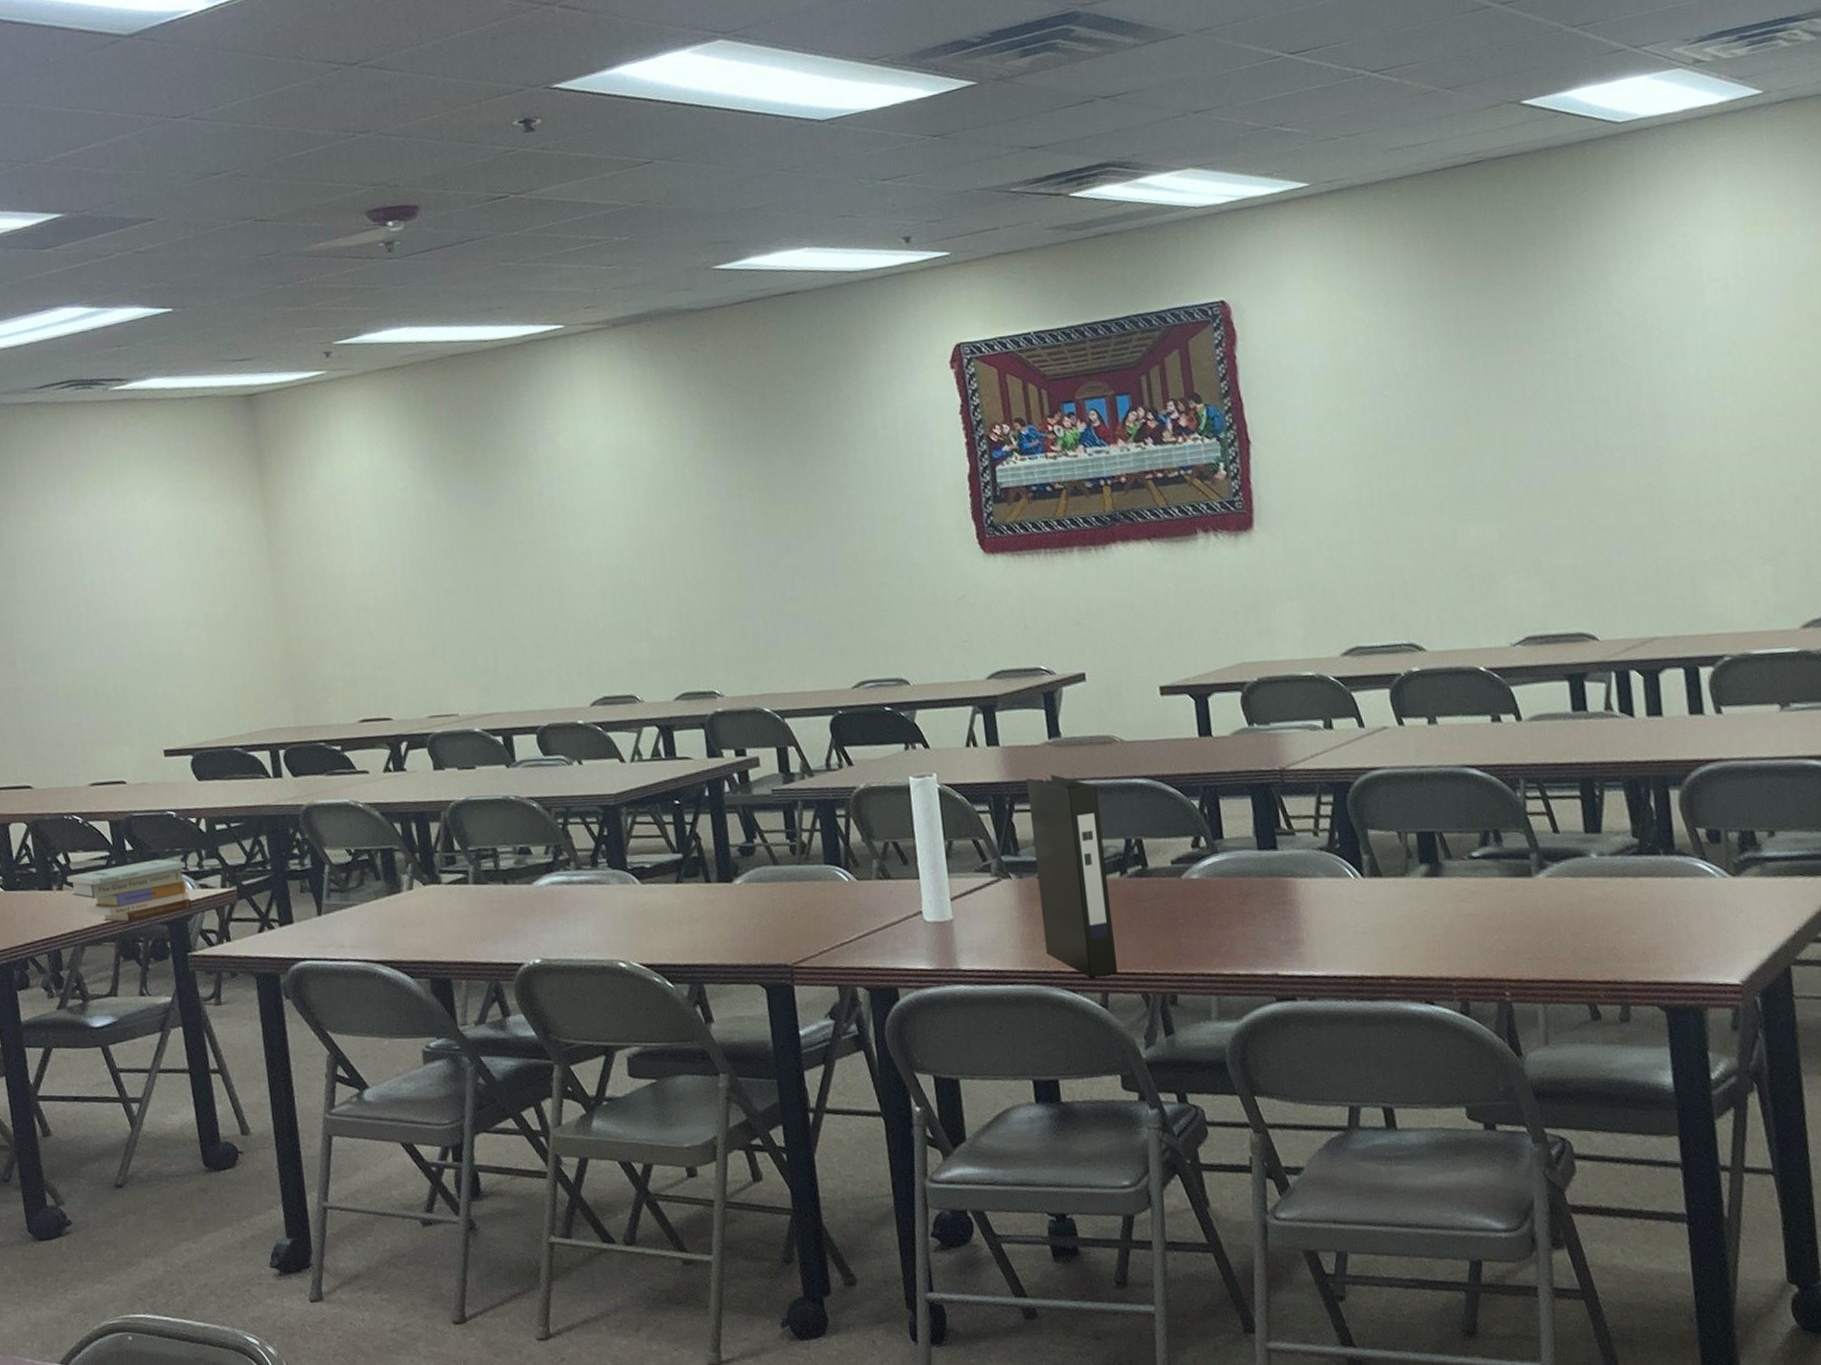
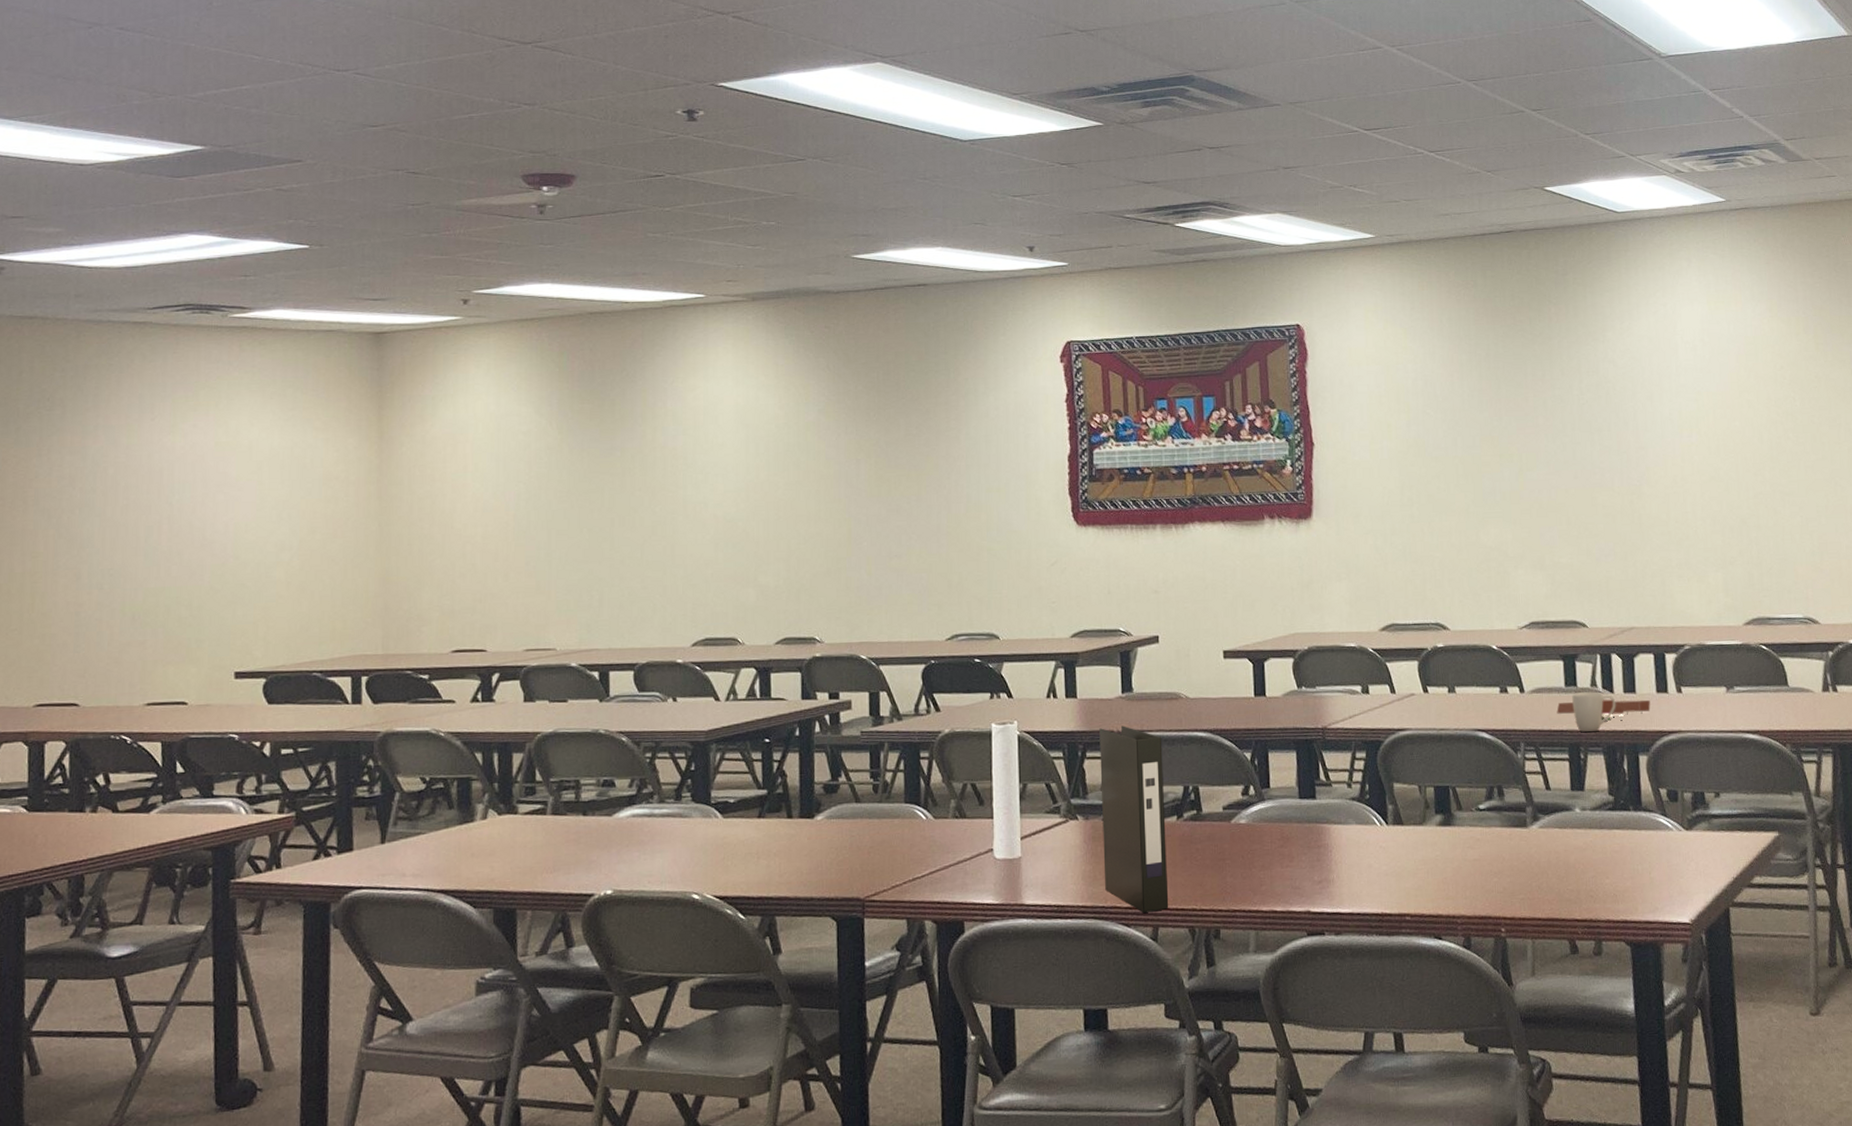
books: present [66,859,192,923] -> none [103,782,242,848]
papers: none [1563,723,1682,749] -> present [1556,699,1651,720]
mug: none [1581,716,1638,765] -> present [1572,692,1616,733]

